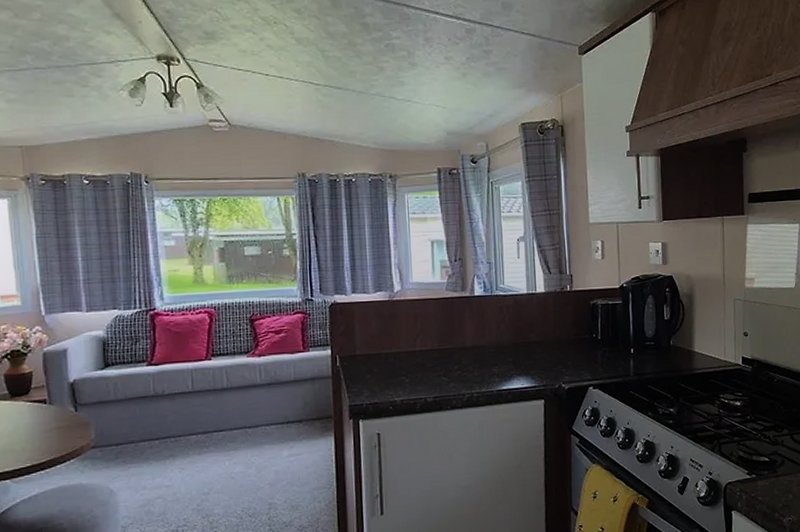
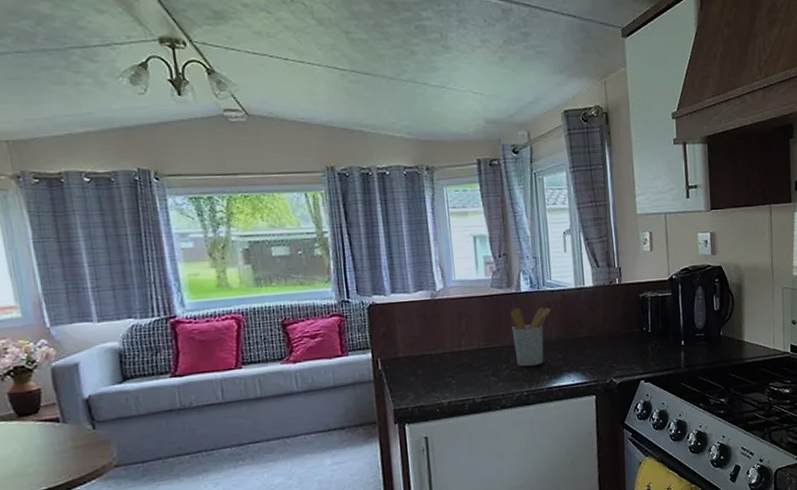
utensil holder: none [463,311,503,369] -> present [510,307,551,367]

